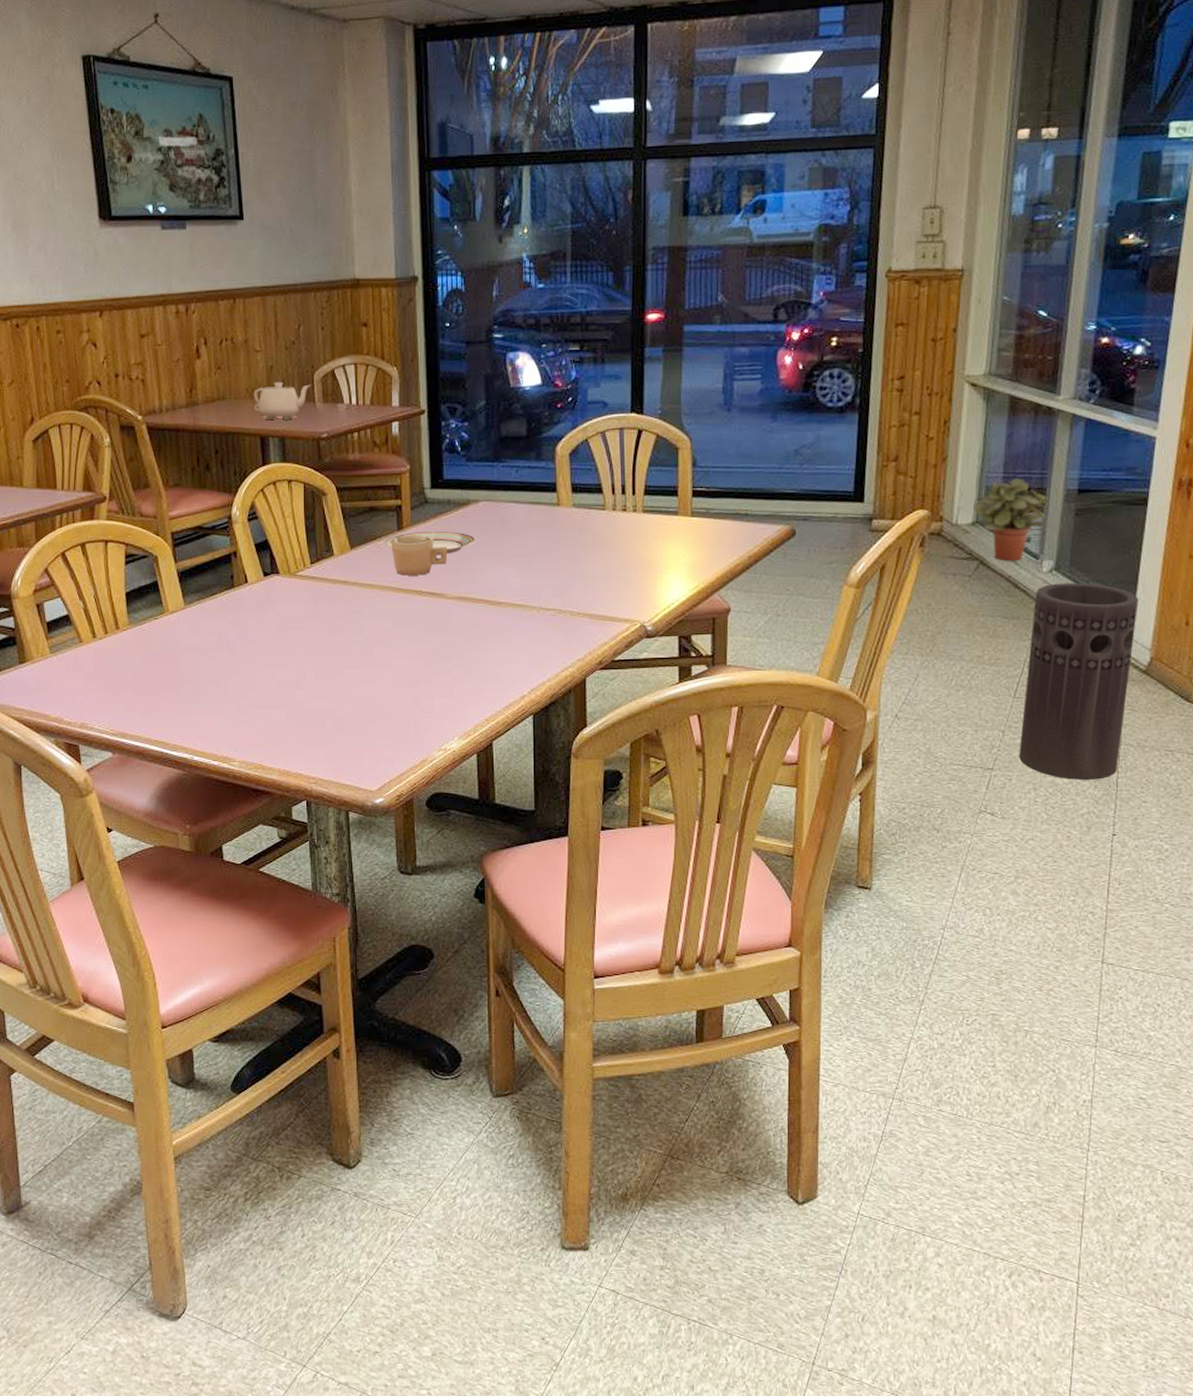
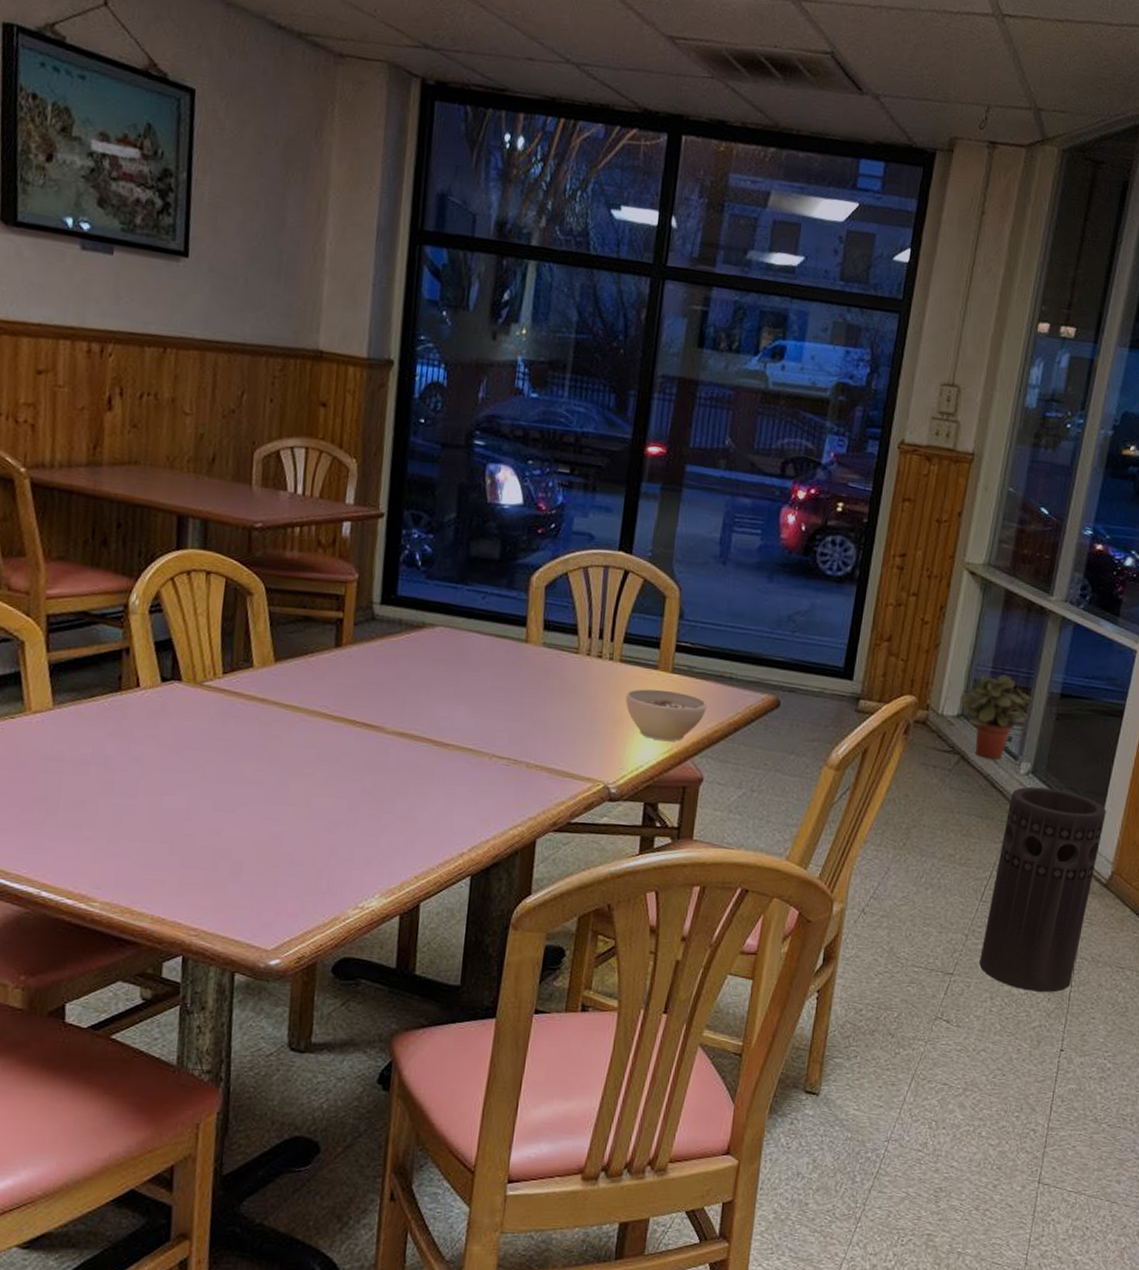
teapot: present [253,381,311,420] -> none [173,453,250,501]
plate: present [384,531,476,555] -> none [316,651,428,682]
cup: present [391,535,448,576] -> none [324,654,393,703]
soup bowl: none [651,533,726,579] -> present [625,689,707,742]

